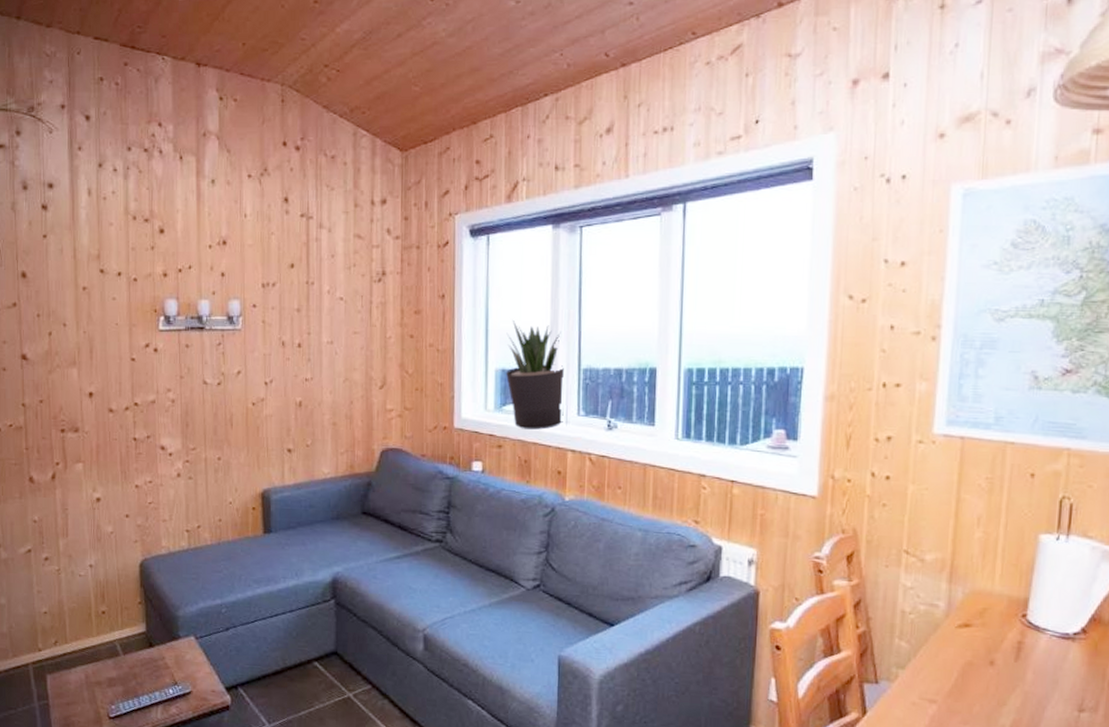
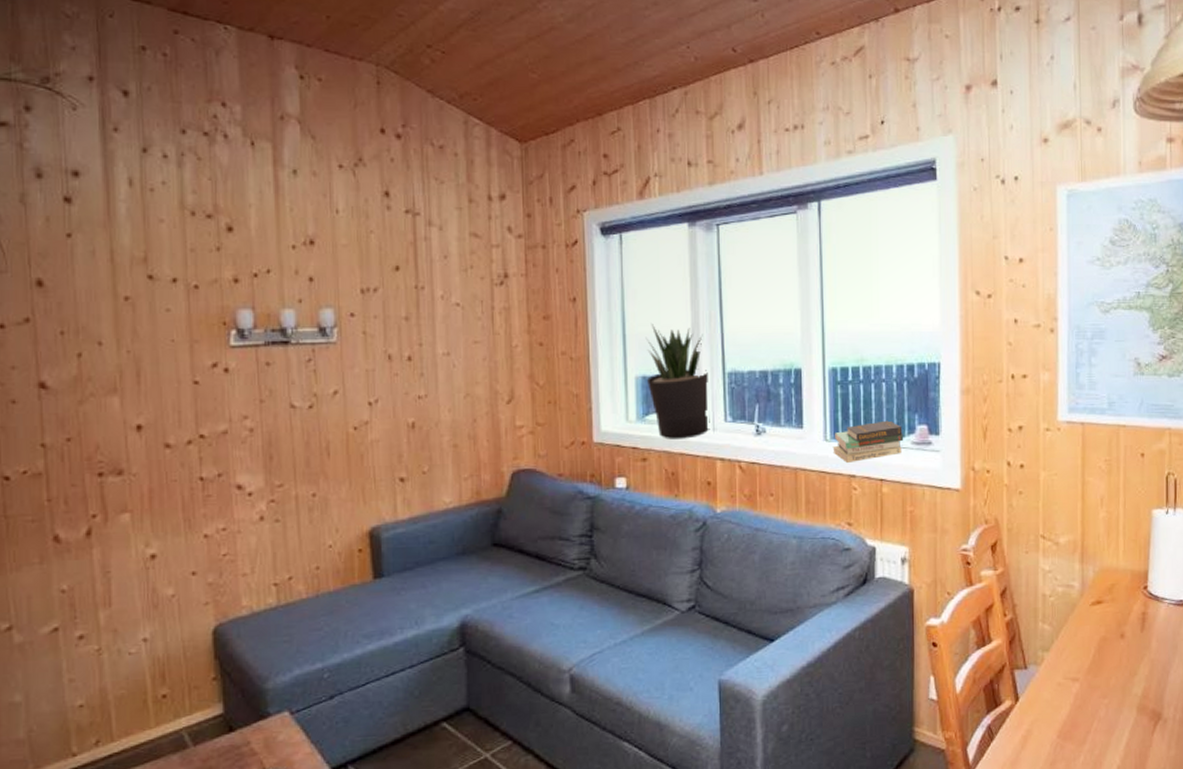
books: none [683,423,759,463] -> present [832,420,904,464]

